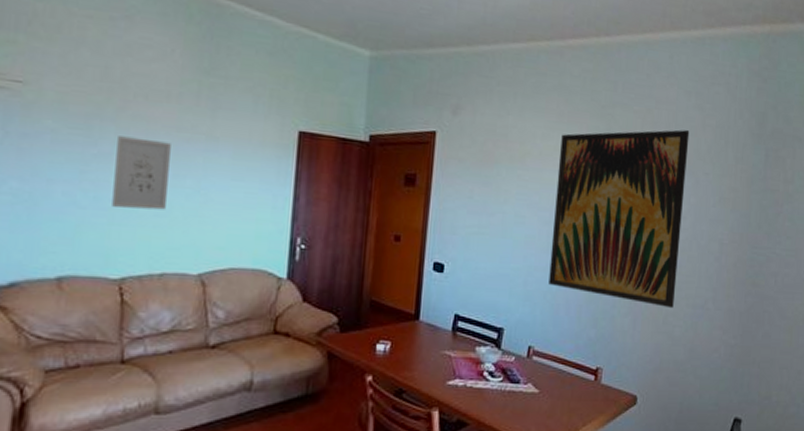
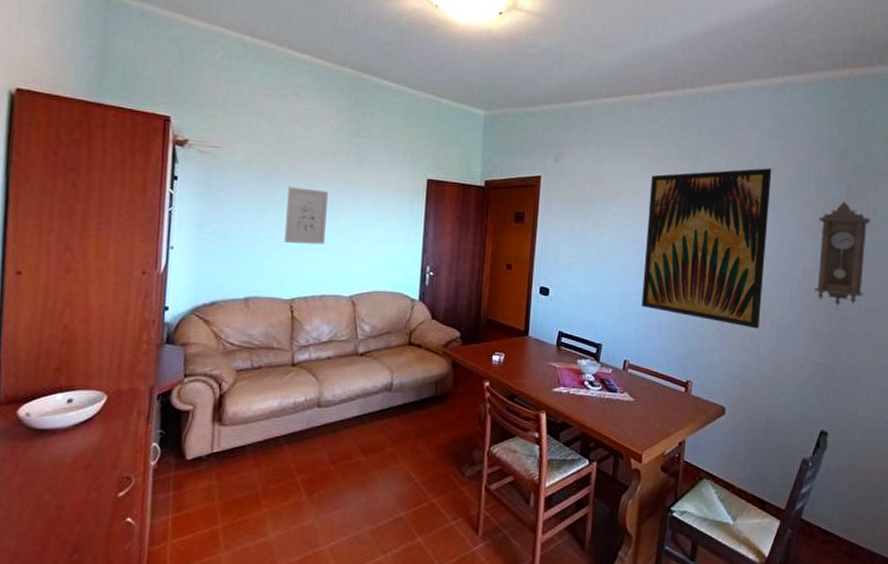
pendulum clock: none [730,168,788,281] -> present [814,201,871,305]

